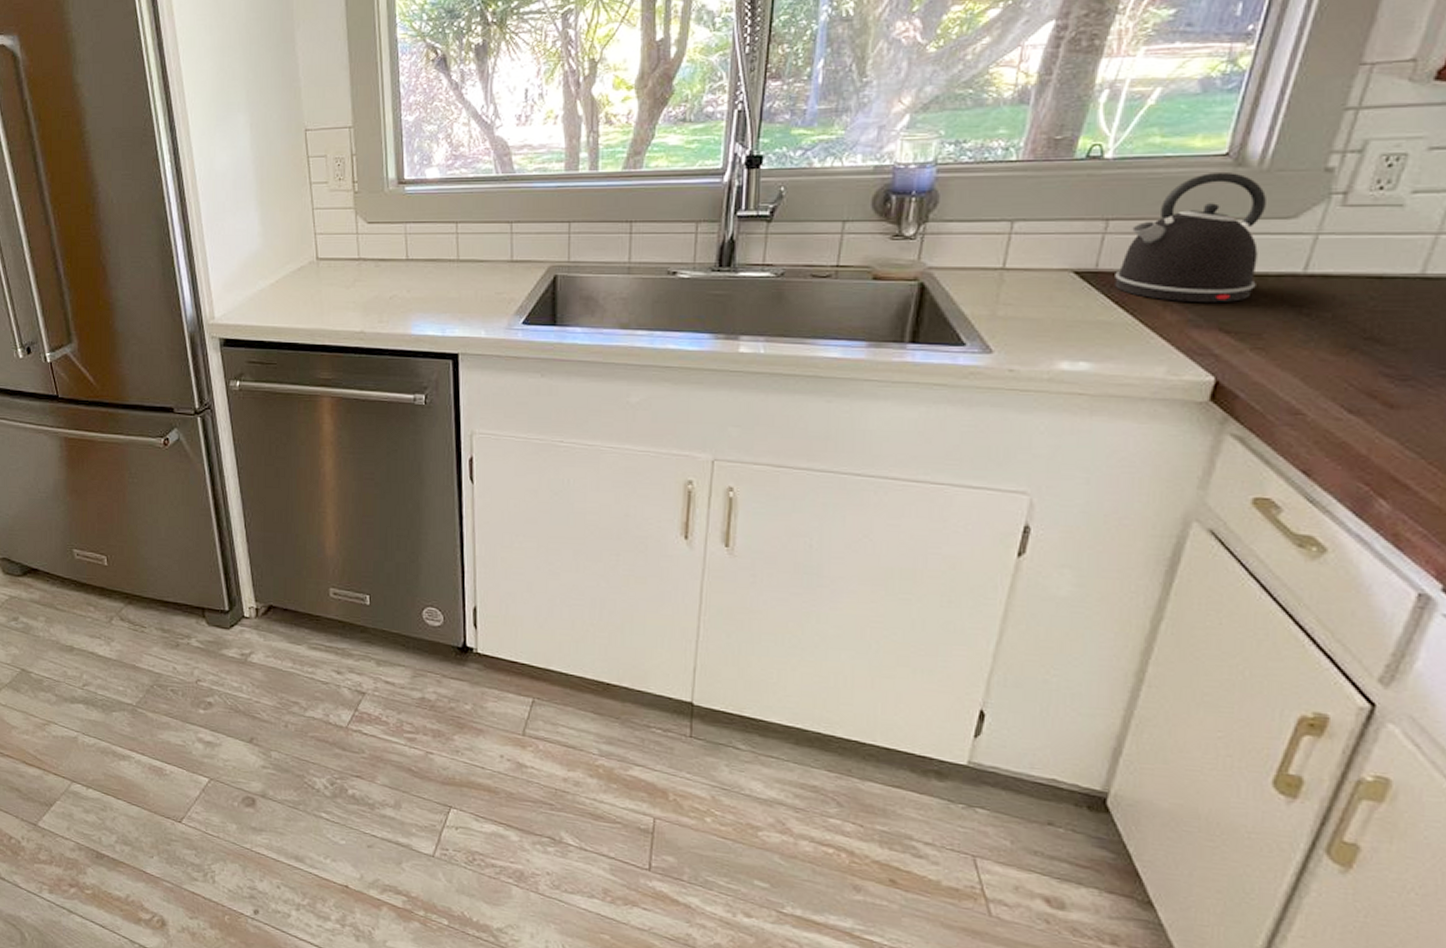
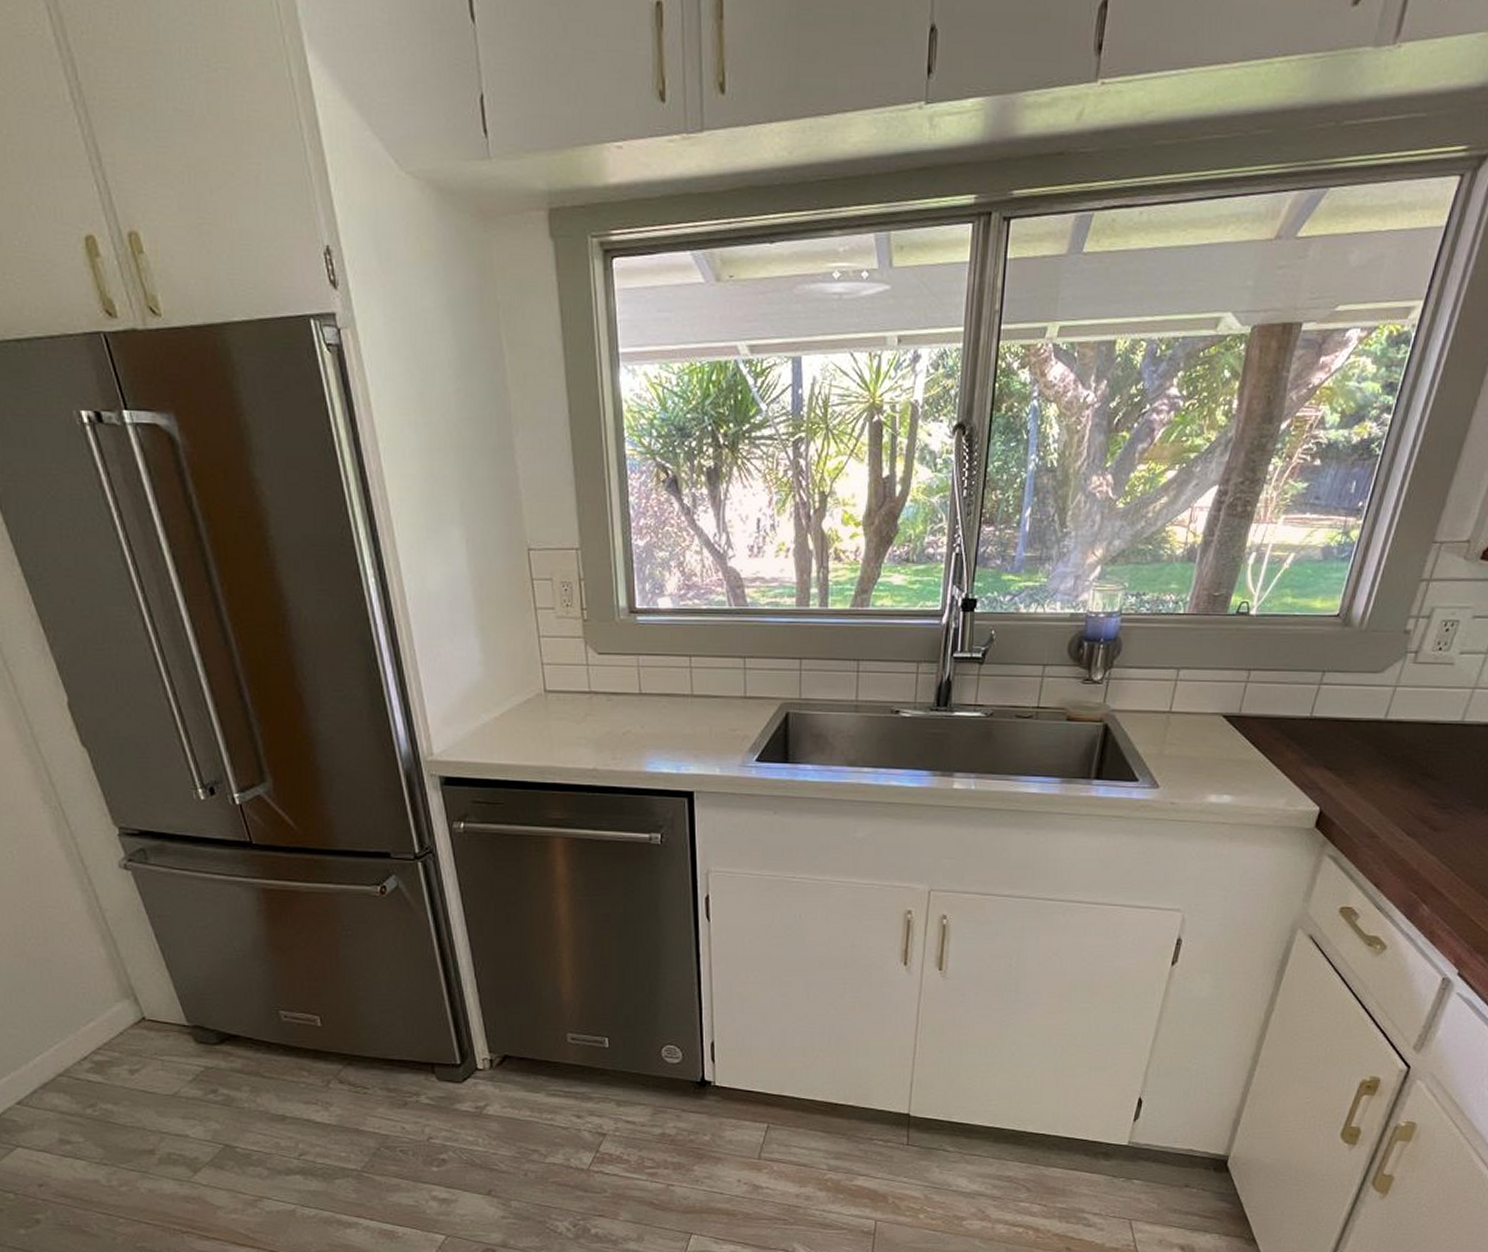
kettle: present [1114,173,1266,303] -> none [1252,631,1363,744]

